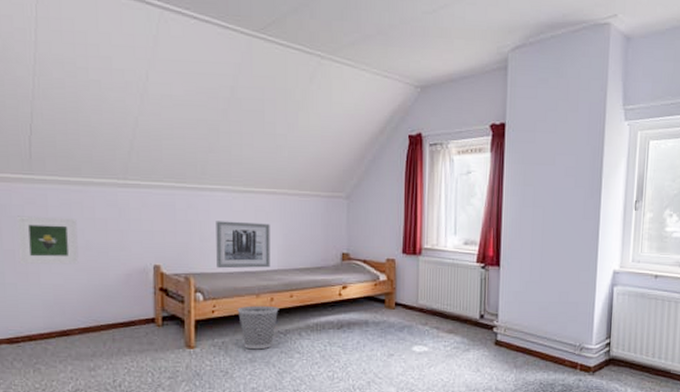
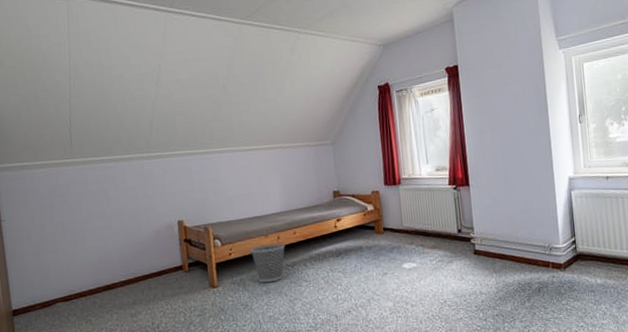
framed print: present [16,216,79,265] -> none [64,190,116,234]
wall art: present [216,221,271,269] -> none [225,174,275,217]

